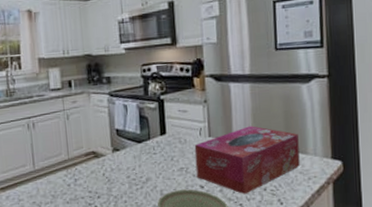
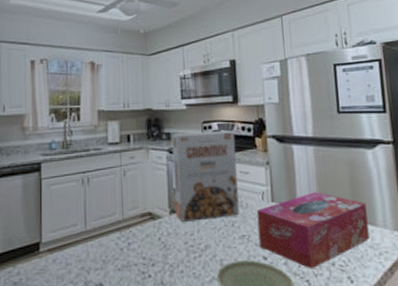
cereal box: none [111,71,178,160] -> present [171,130,240,223]

